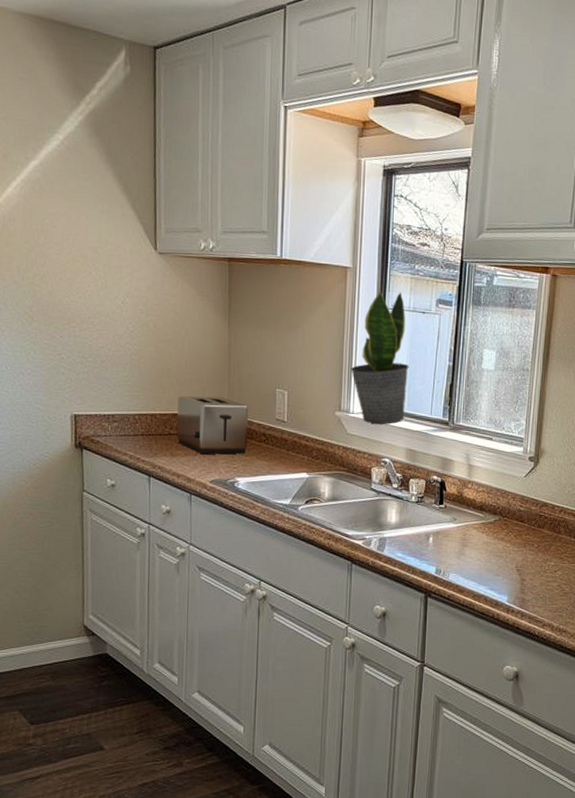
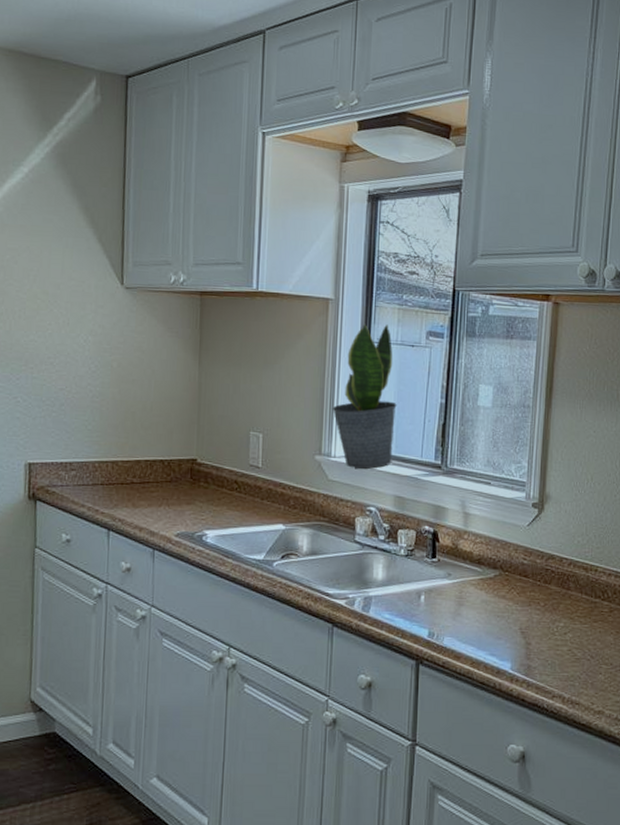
toaster: present [177,395,249,455] -> none [140,440,220,505]

